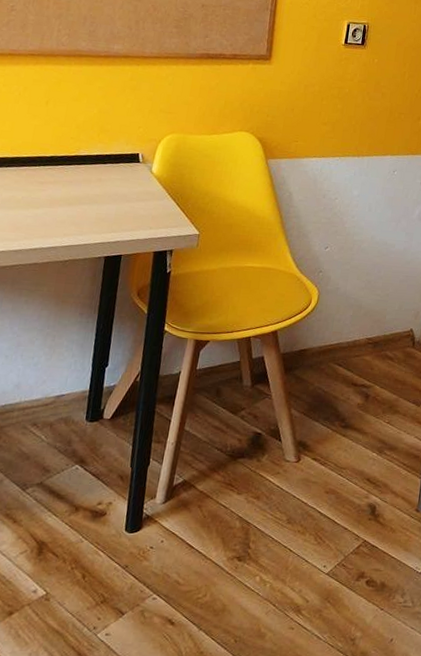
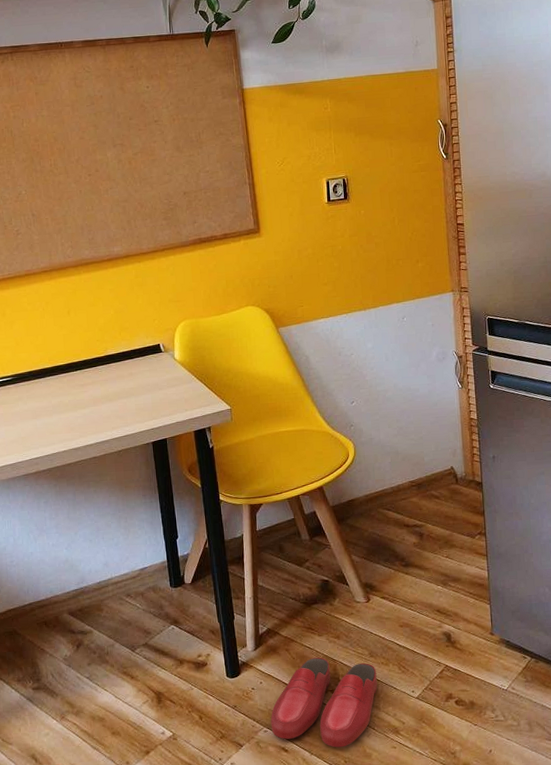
slippers: none [161,517,291,624] -> present [270,657,378,748]

